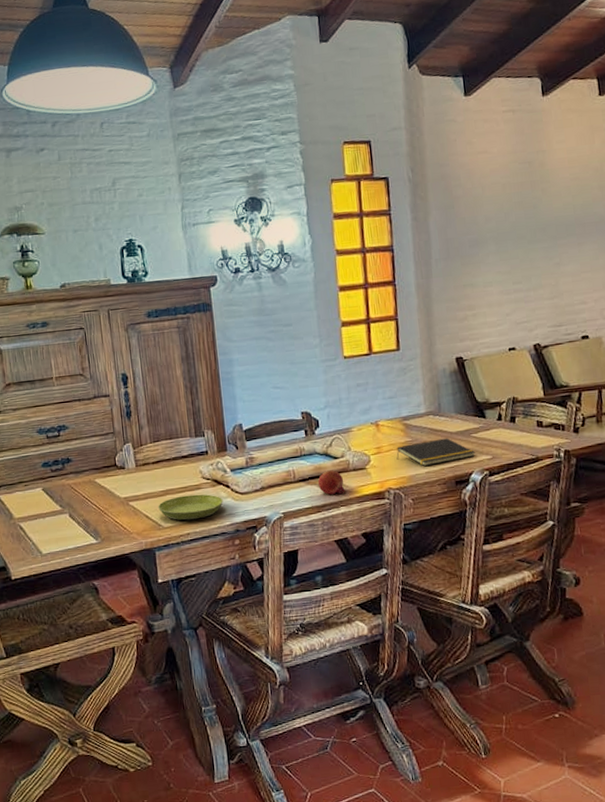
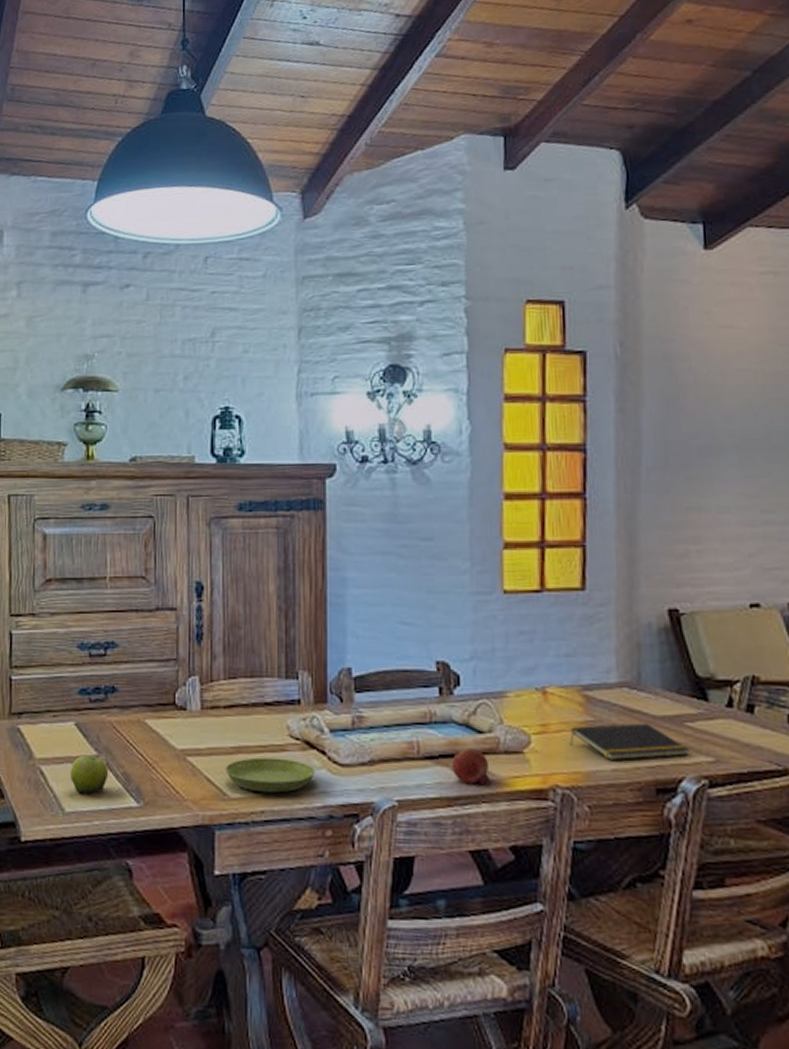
fruit: none [42,510,73,539] -> present [69,755,109,794]

